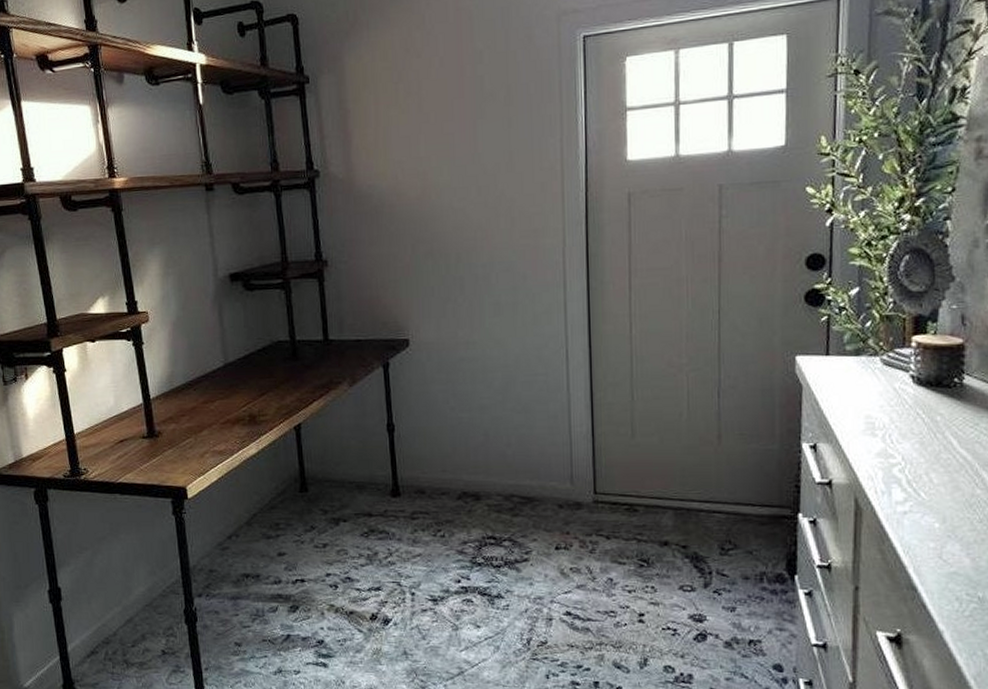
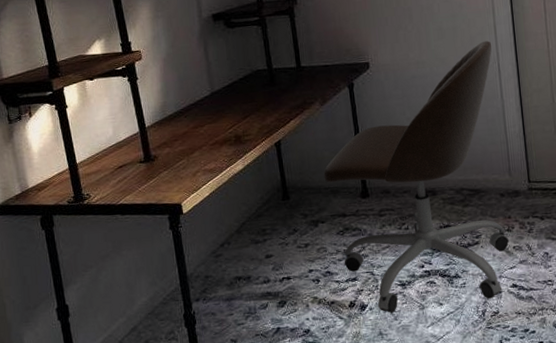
office chair: none [348,321,566,631] -> present [323,41,510,313]

